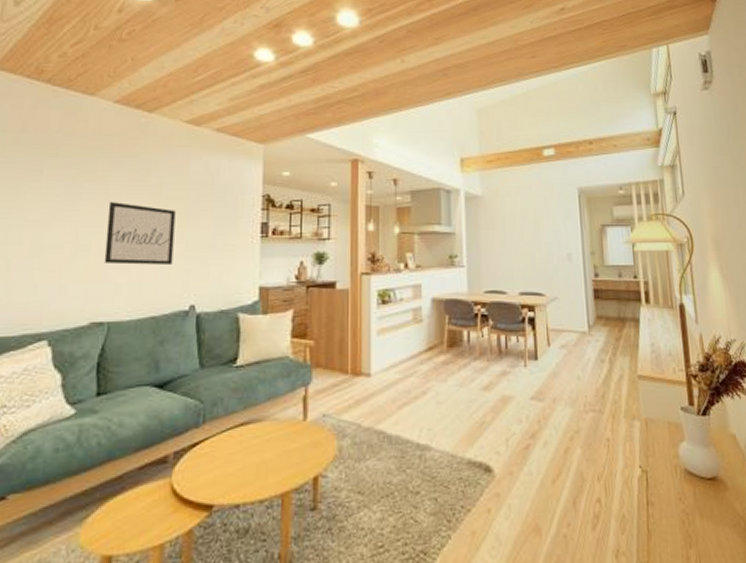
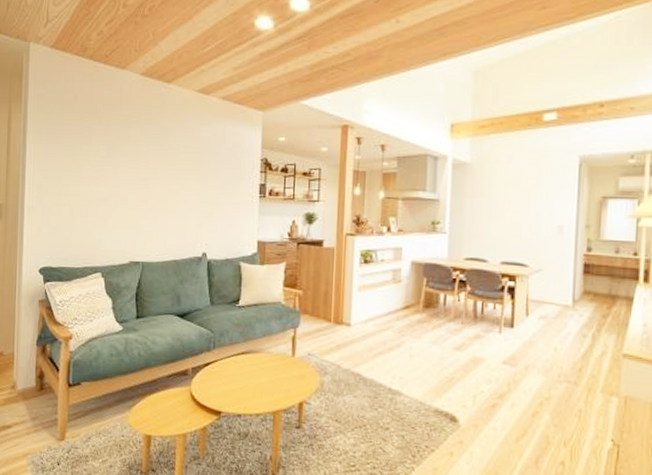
wall art: present [104,201,176,265] -> none [137,162,190,218]

